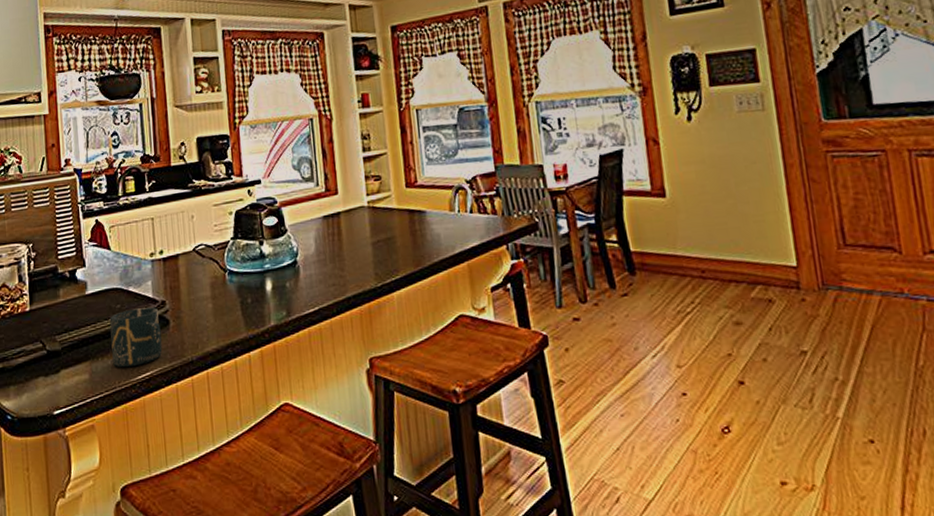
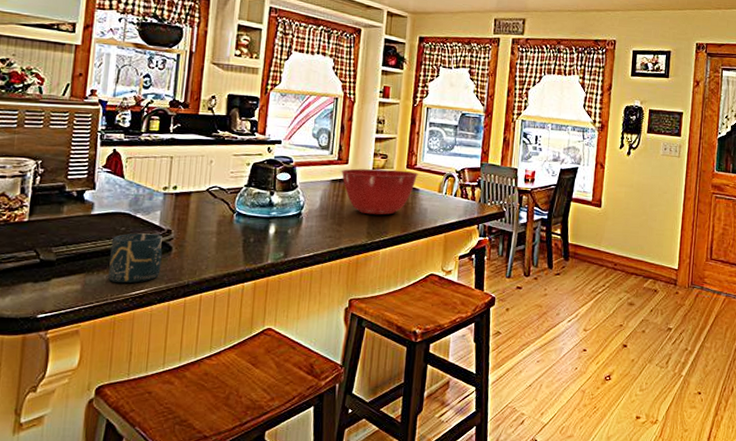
mixing bowl: none [331,191,422,252] -> present [341,168,418,215]

